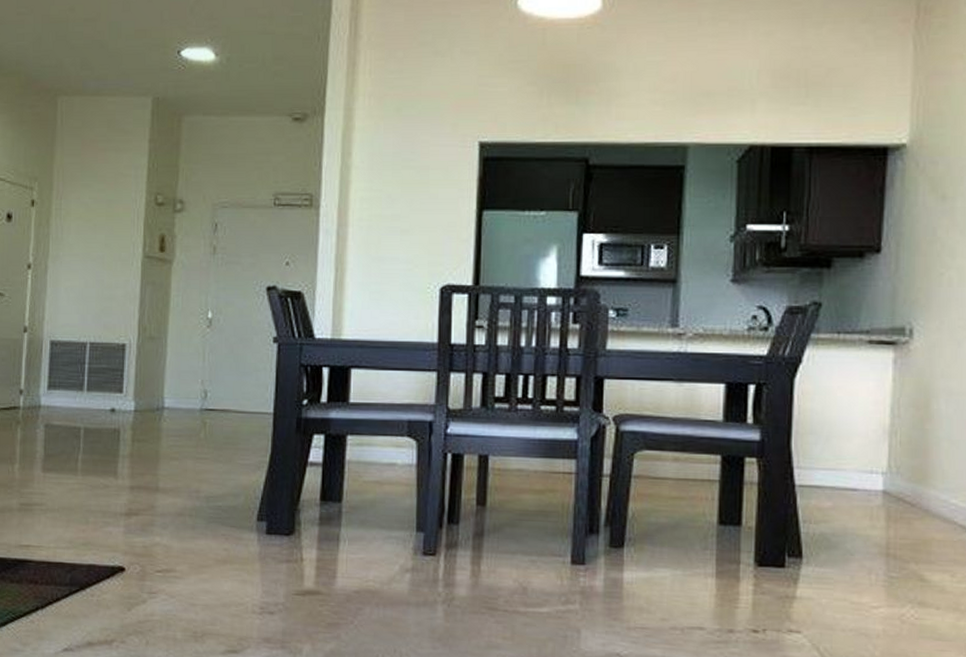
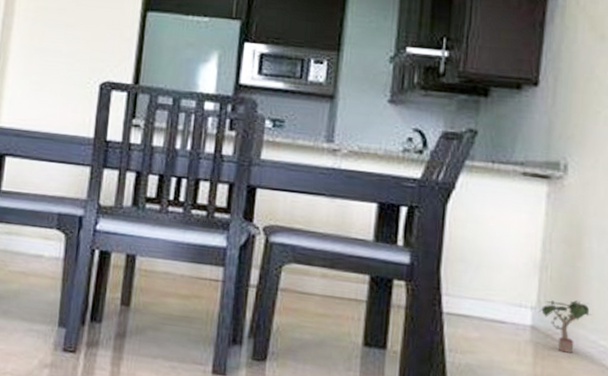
potted plant: none [888,462,943,514] -> present [537,300,593,353]

